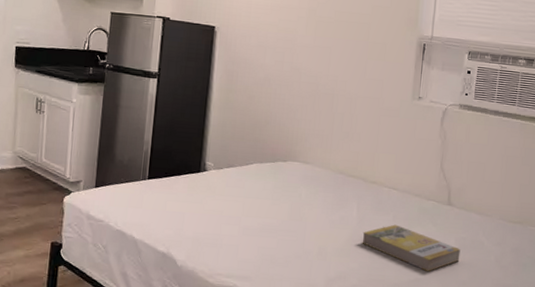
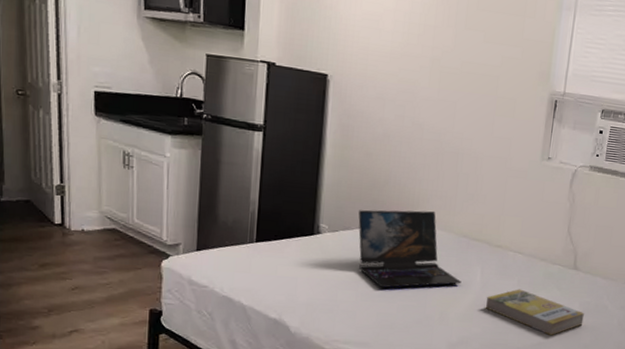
laptop: none [241,148,339,223] -> present [358,210,462,289]

